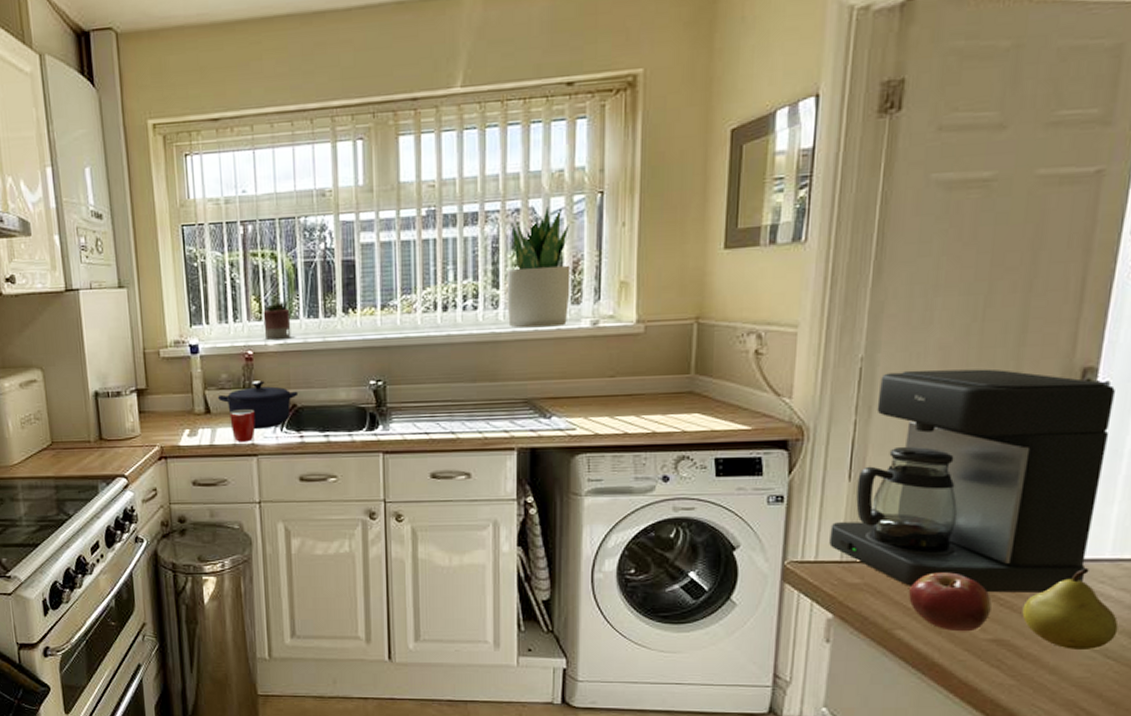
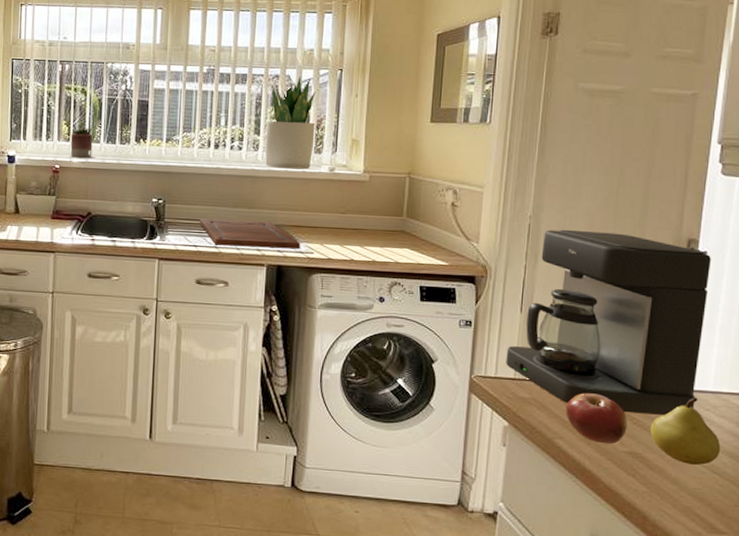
cooking pot: present [218,380,299,430] -> none [27,190,94,231]
mug: present [229,409,256,442] -> none [35,212,56,240]
cutting board: none [429,396,560,430] -> present [199,218,301,249]

